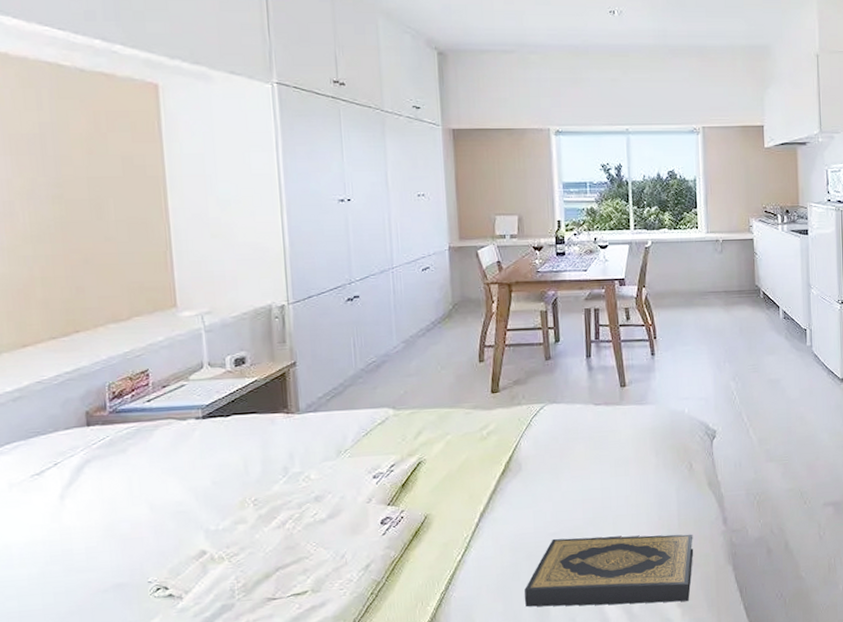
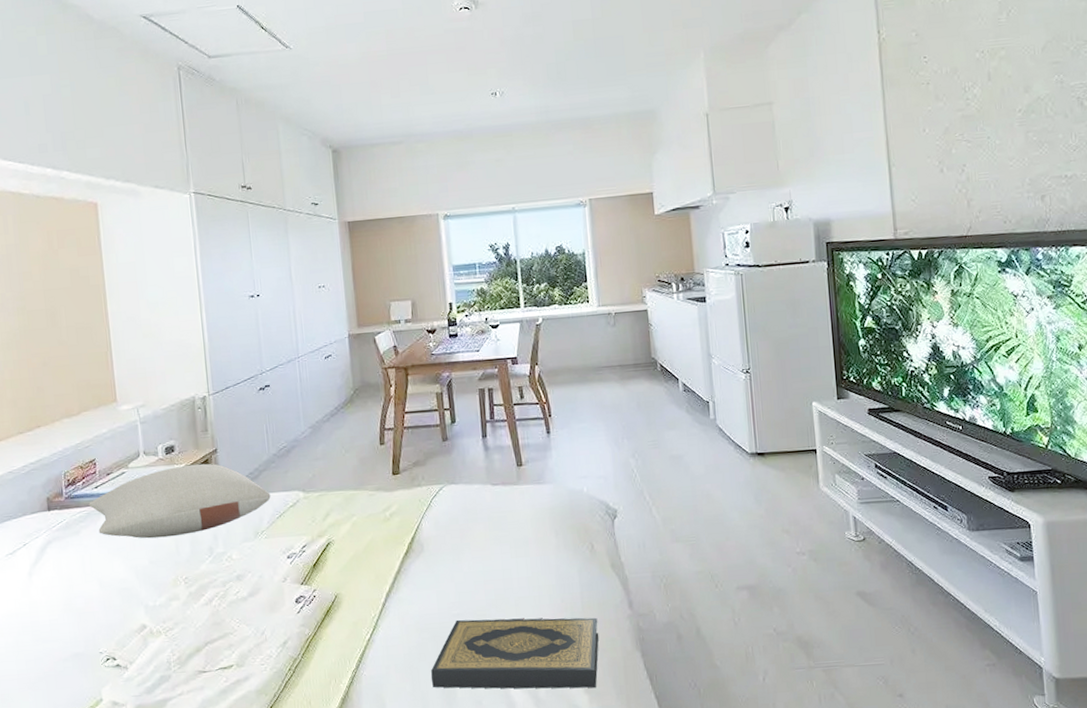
pillow: none [138,377,357,458] -> present [88,463,271,539]

